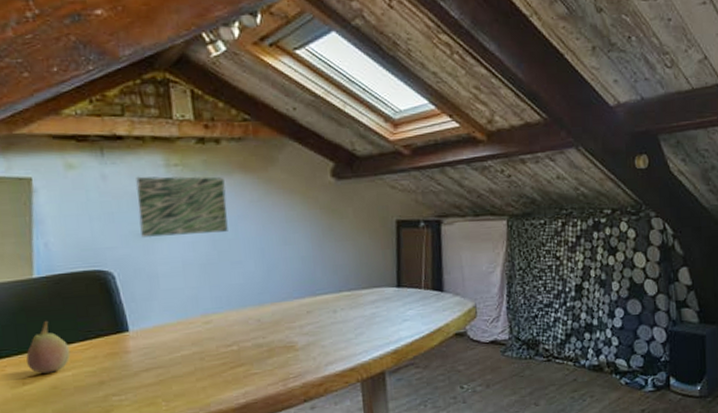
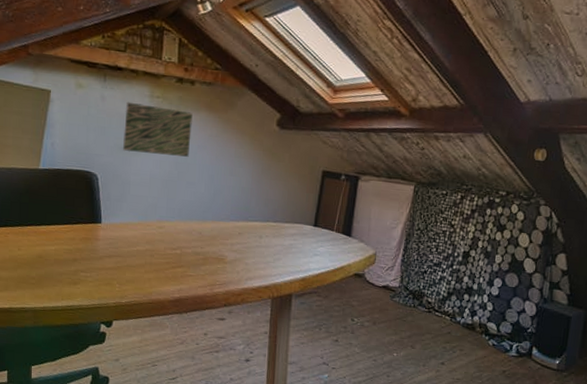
fruit: present [26,320,71,374] -> none [24,203,56,245]

